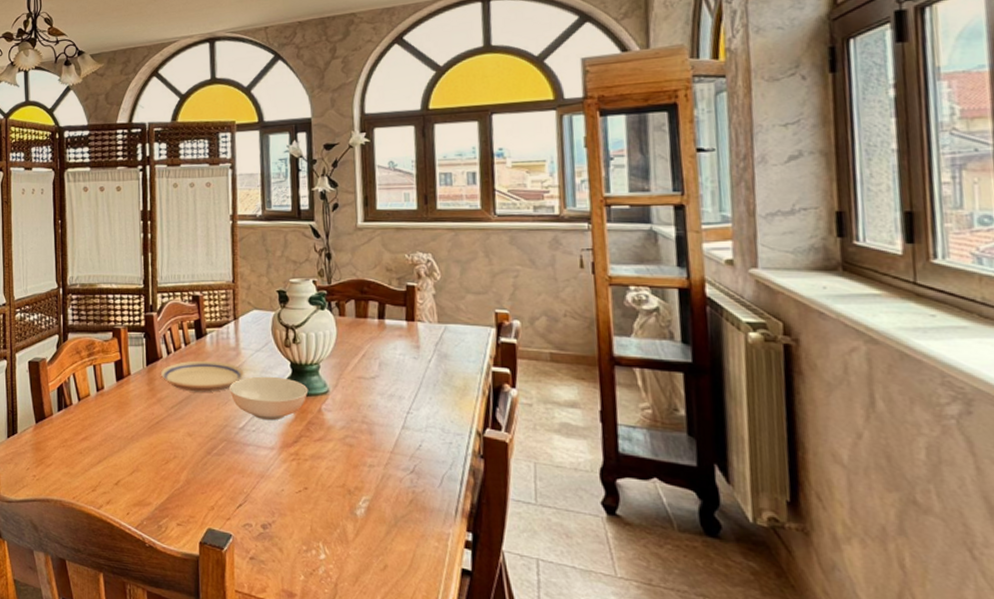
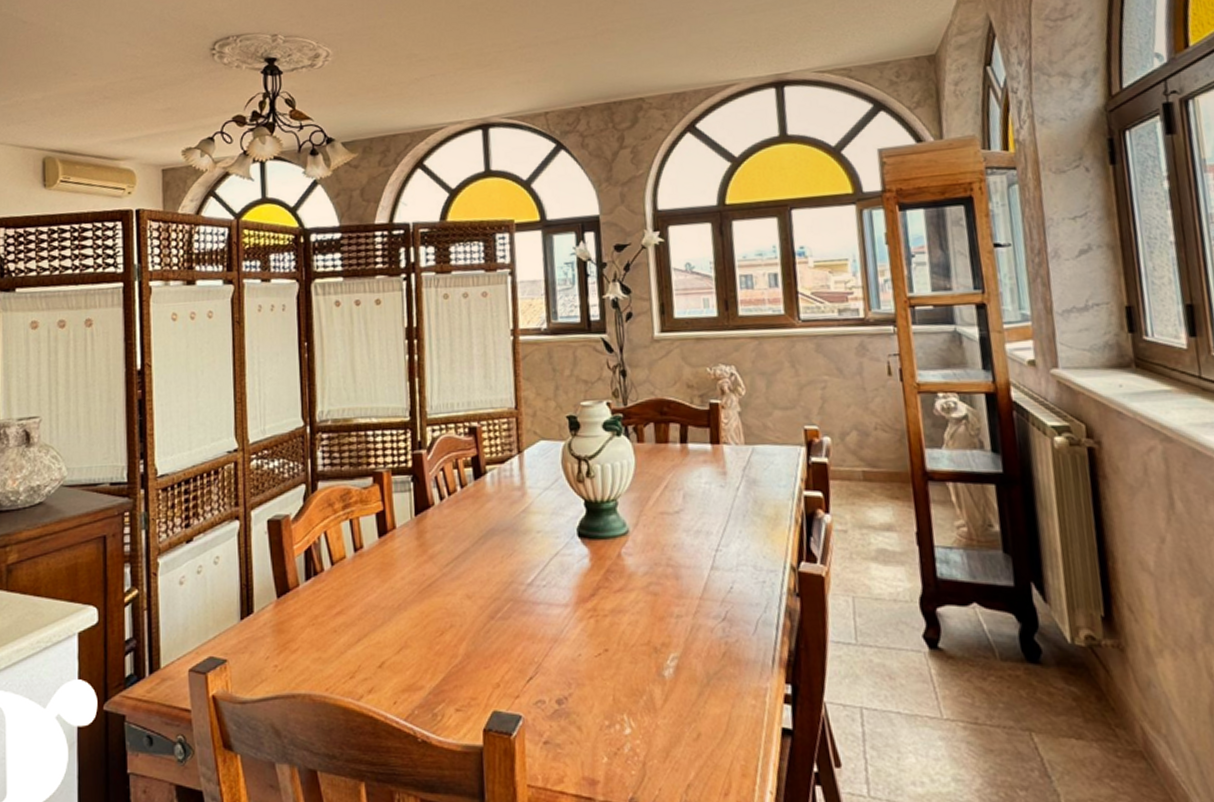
plate: present [161,360,244,392] -> none [433,504,531,544]
bowl: present [229,376,309,421] -> none [514,518,606,572]

